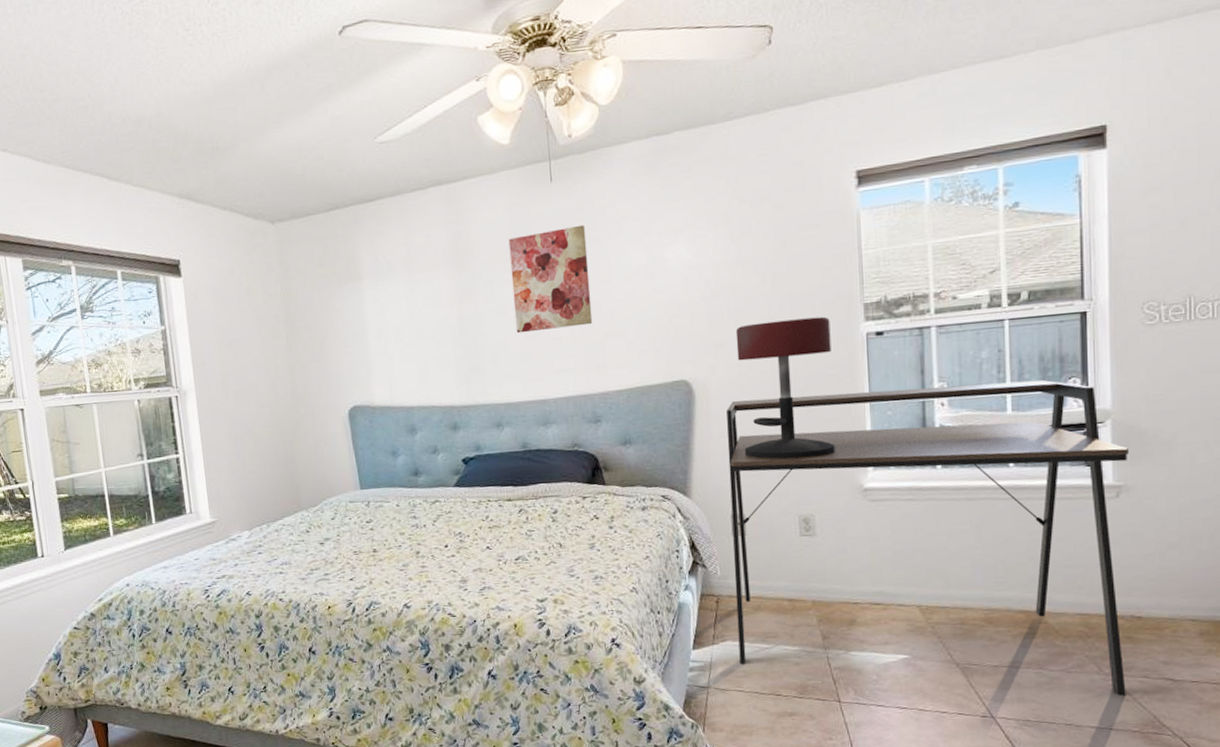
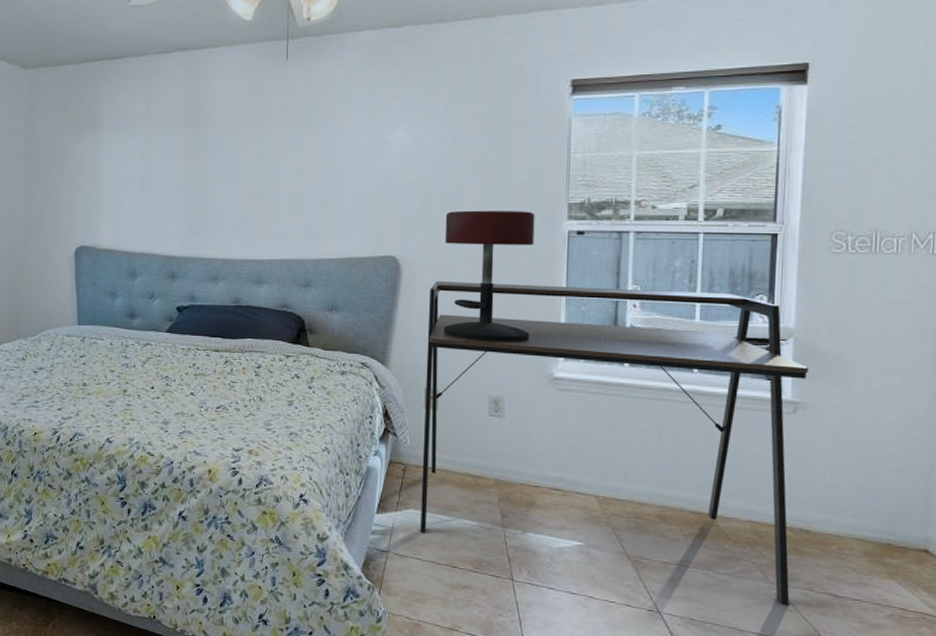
wall art: present [508,224,593,334] -> none [240,101,315,196]

